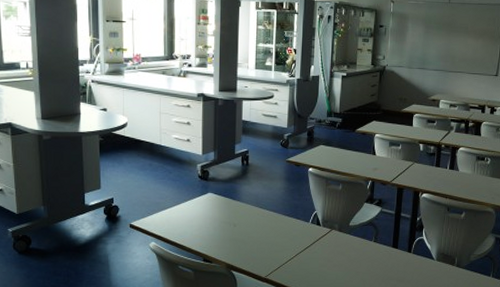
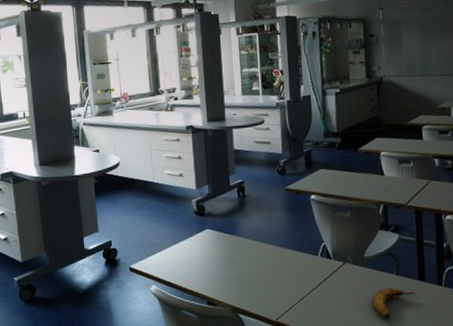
banana: none [350,253,389,278] -> present [371,288,416,318]

